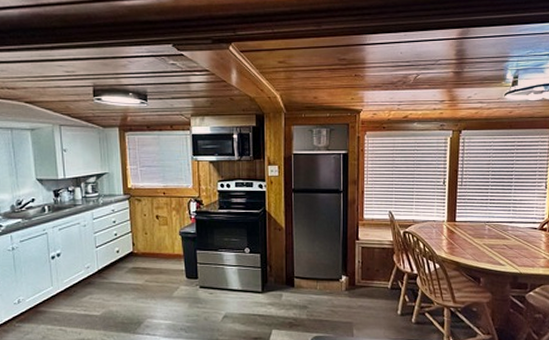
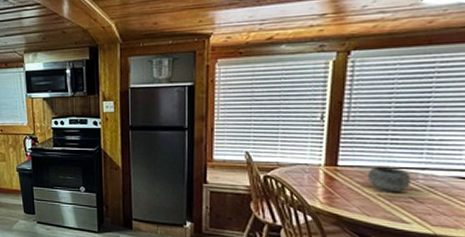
bowl: none [476,220,504,241] -> present [367,166,411,192]

